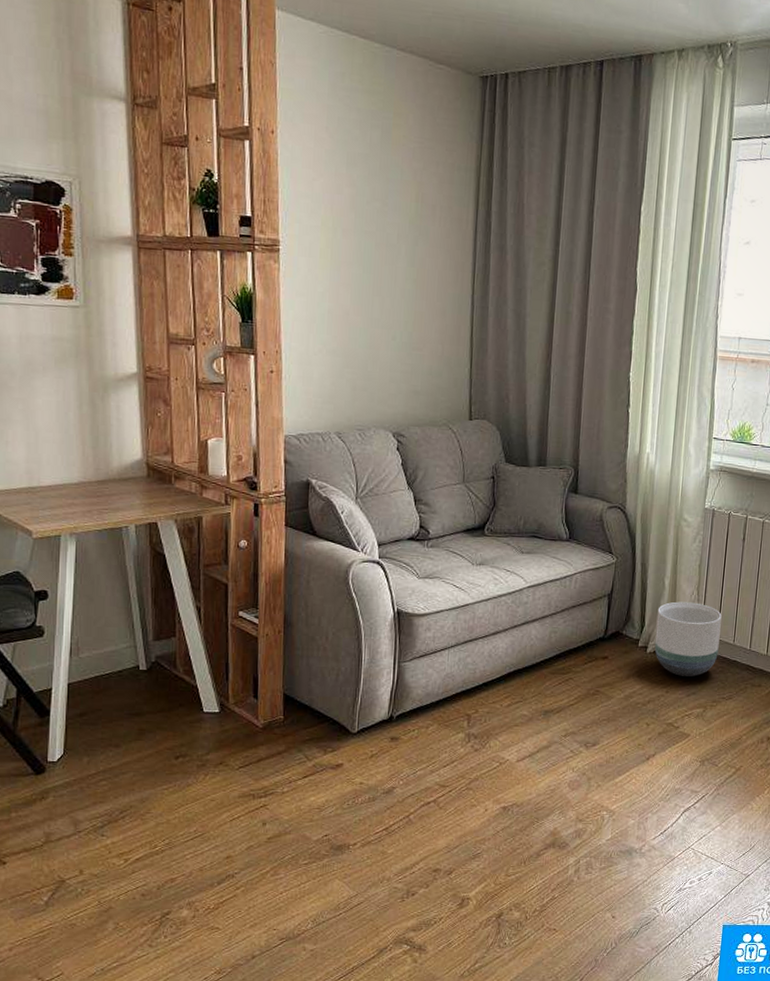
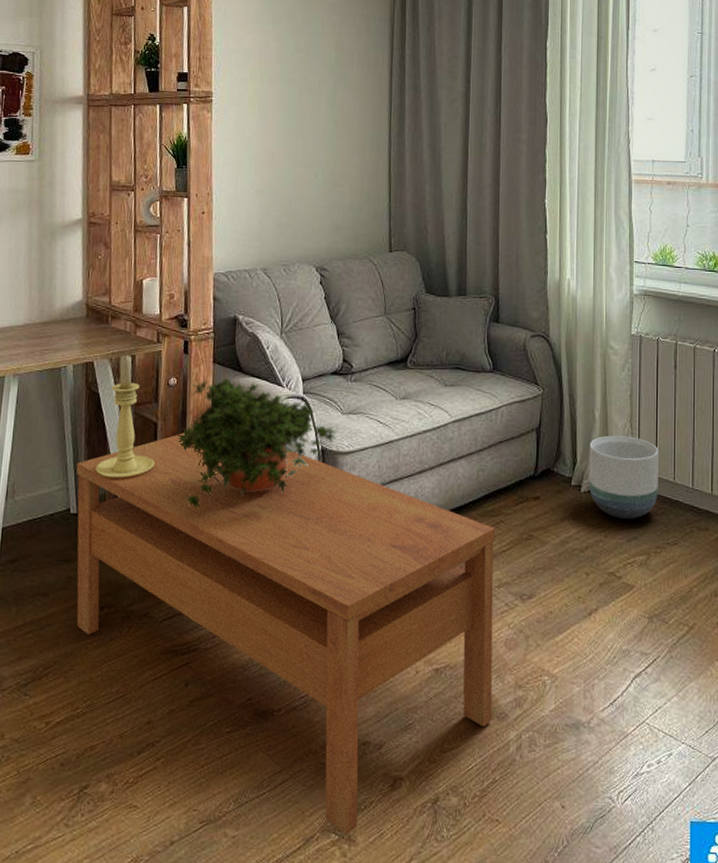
coffee table: none [143,594,565,946] -> present [76,433,495,836]
candle holder: none [164,515,226,638] -> present [95,354,154,480]
potted plant: none [250,540,414,666] -> present [178,377,339,509]

